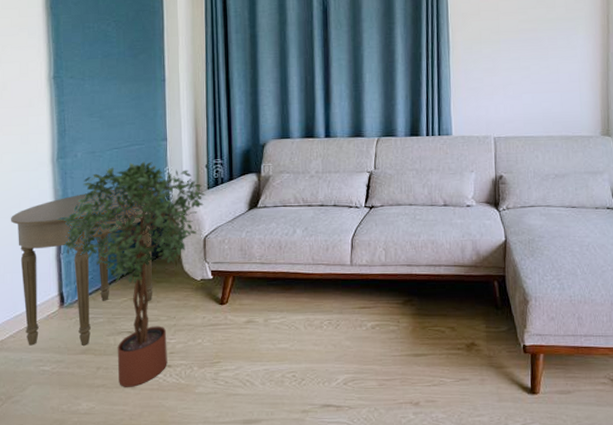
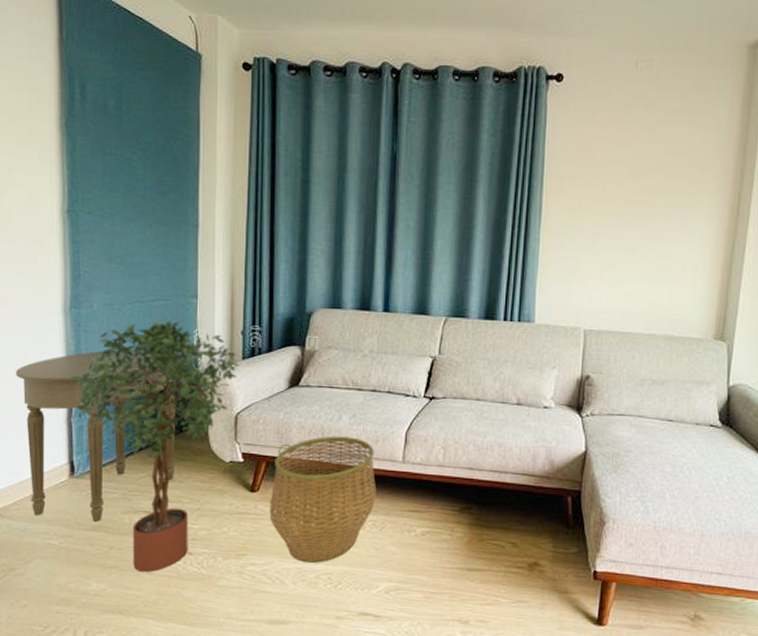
basket: none [238,247,330,363] -> present [269,436,377,563]

